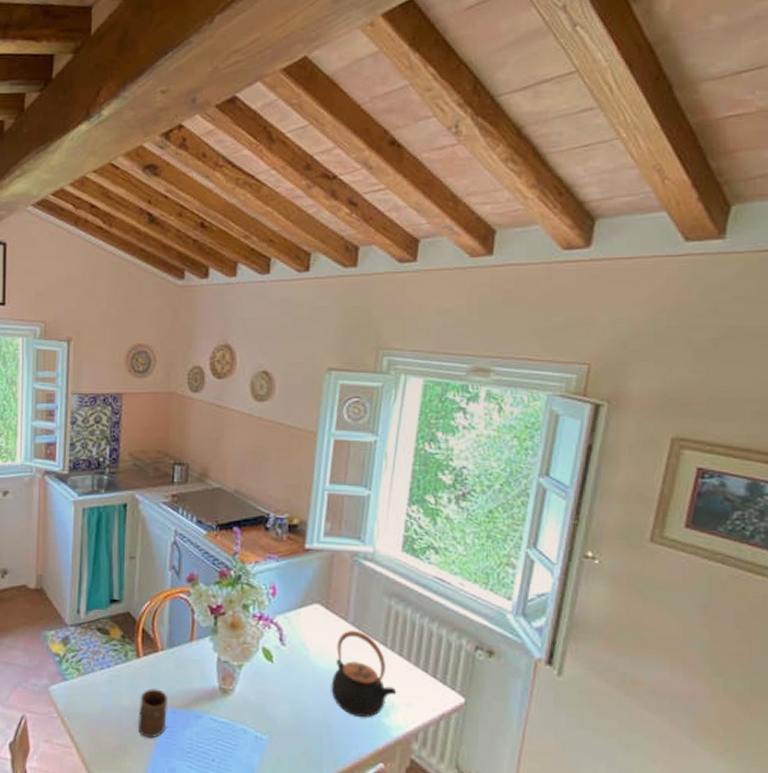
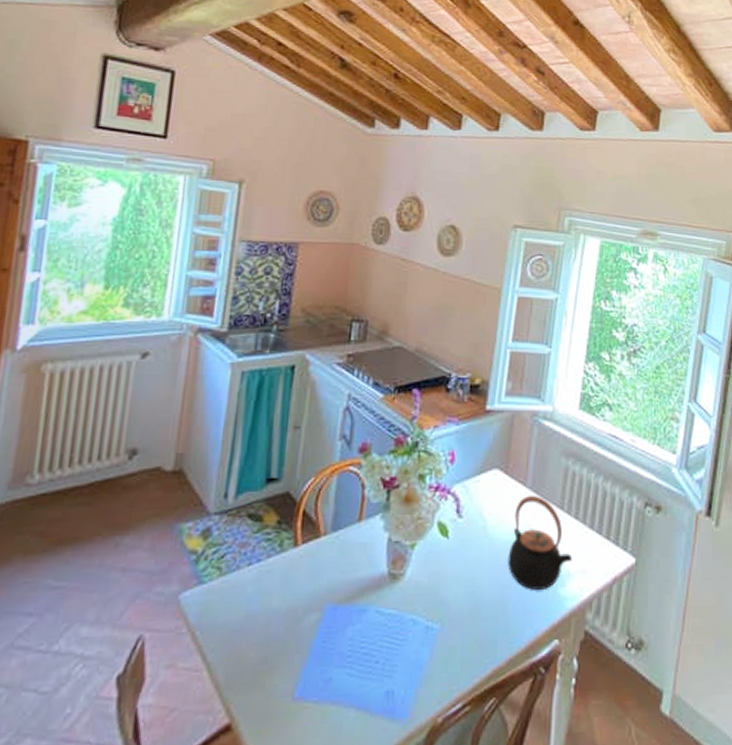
cup: present [137,688,167,739] -> none [289,582,328,646]

